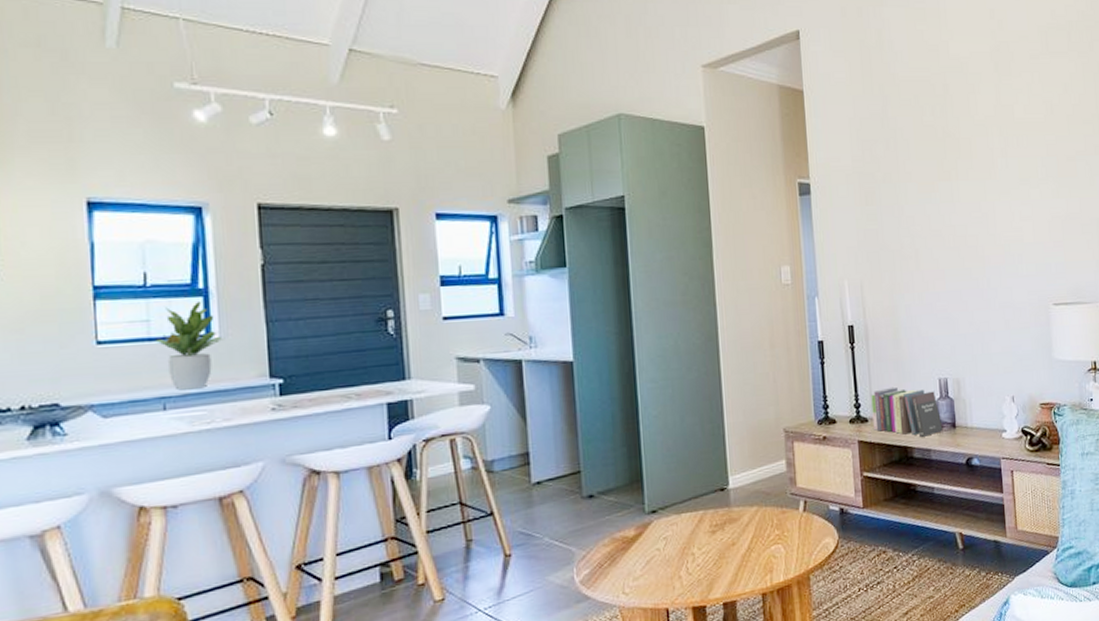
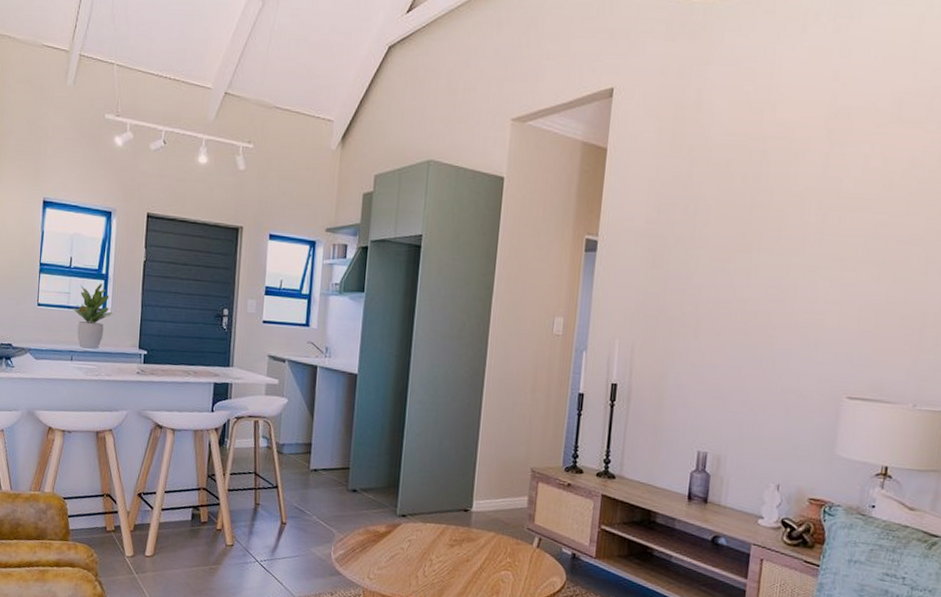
books: present [871,386,943,437] -> none [619,450,693,505]

